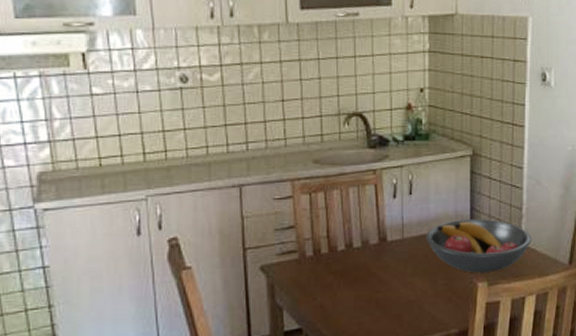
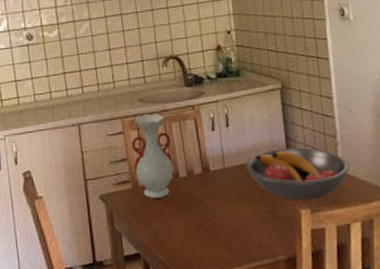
vase: none [301,176,348,271] -> present [131,112,174,199]

